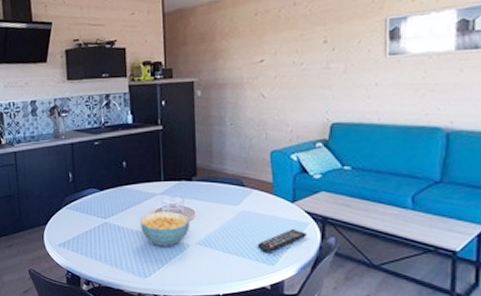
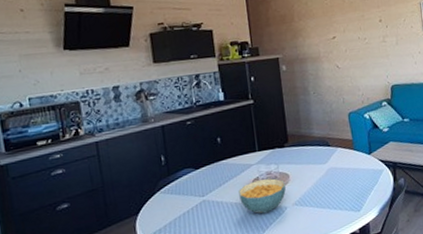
remote control: present [257,228,308,253] -> none [345,176,384,202]

